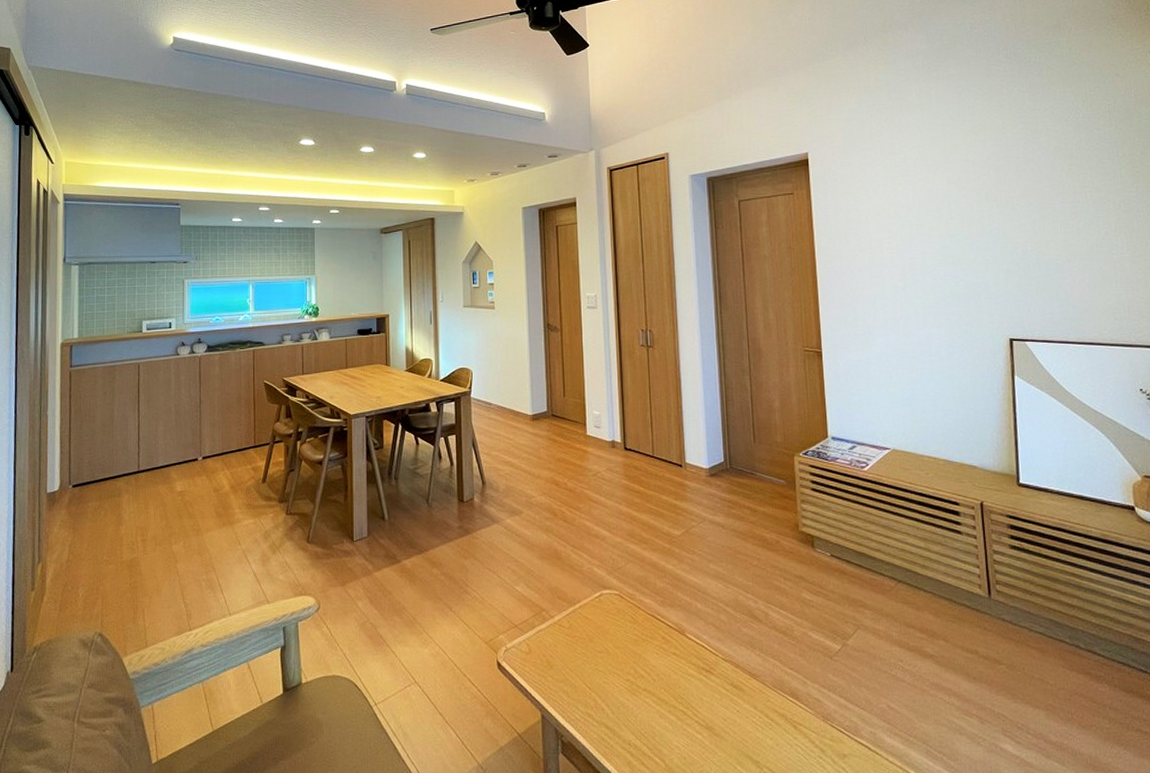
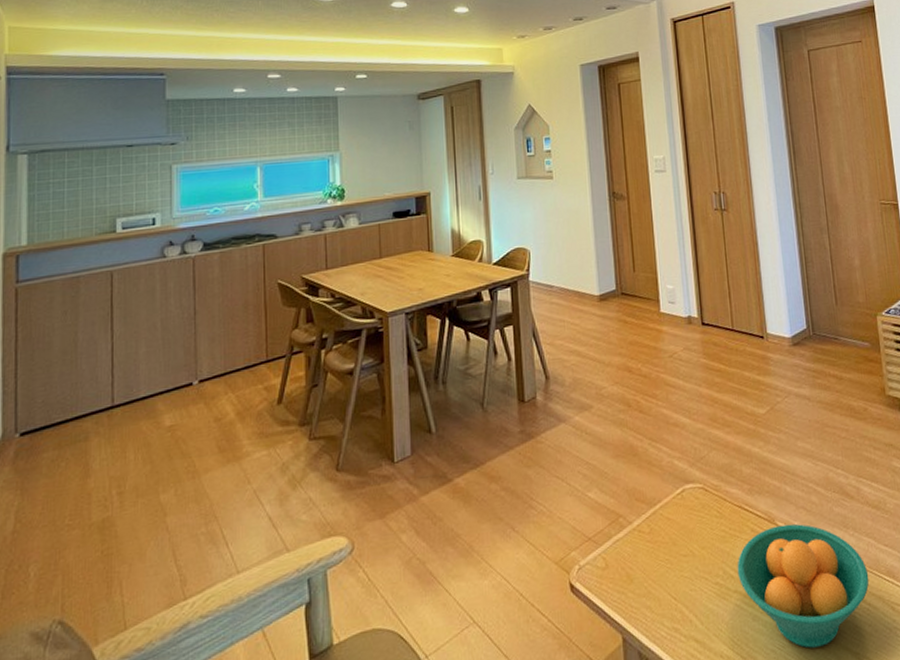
fruit bowl: none [647,637,773,750] -> present [737,523,870,648]

